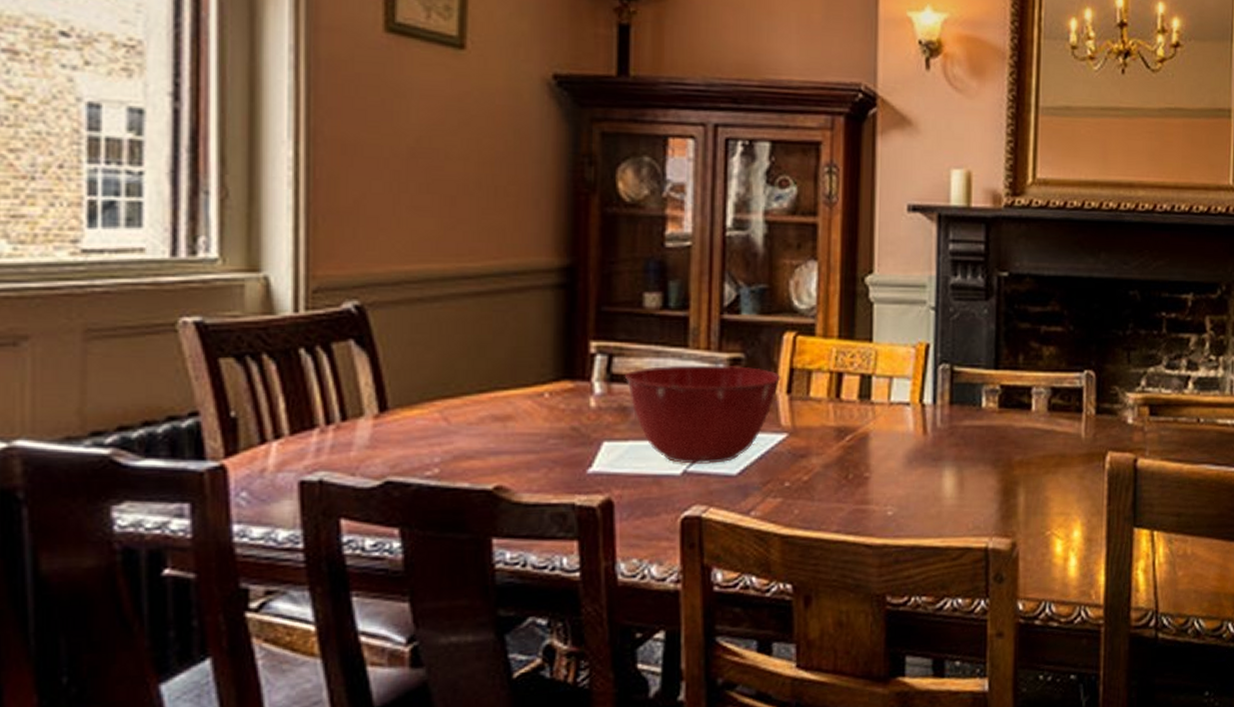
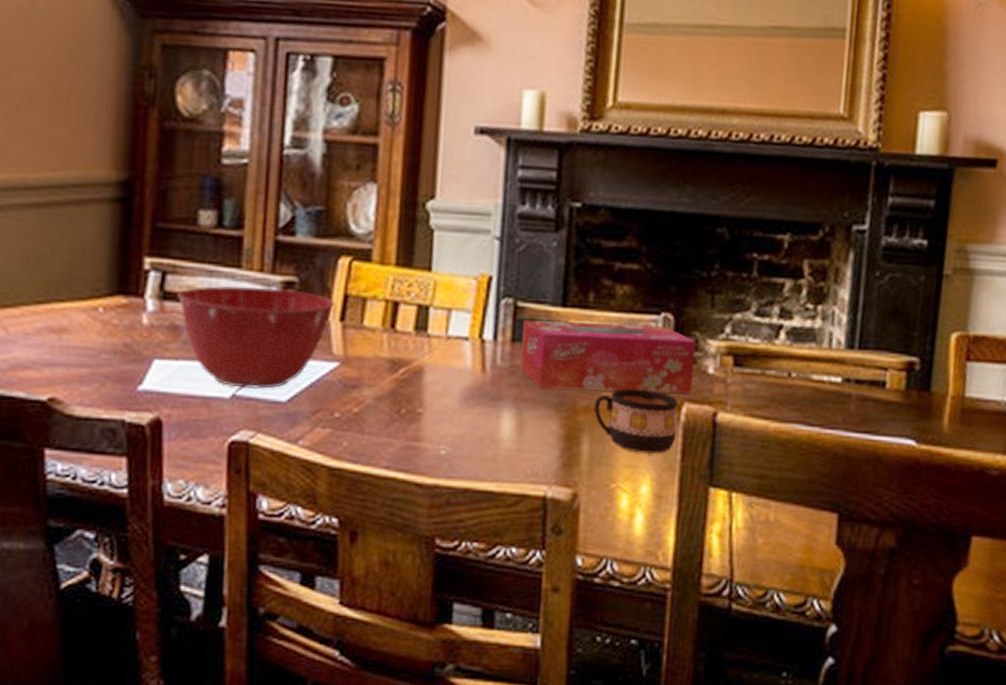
tissue box: none [959,383,1116,446] -> present [520,320,696,394]
cup: none [1027,441,1103,501] -> present [593,388,678,454]

